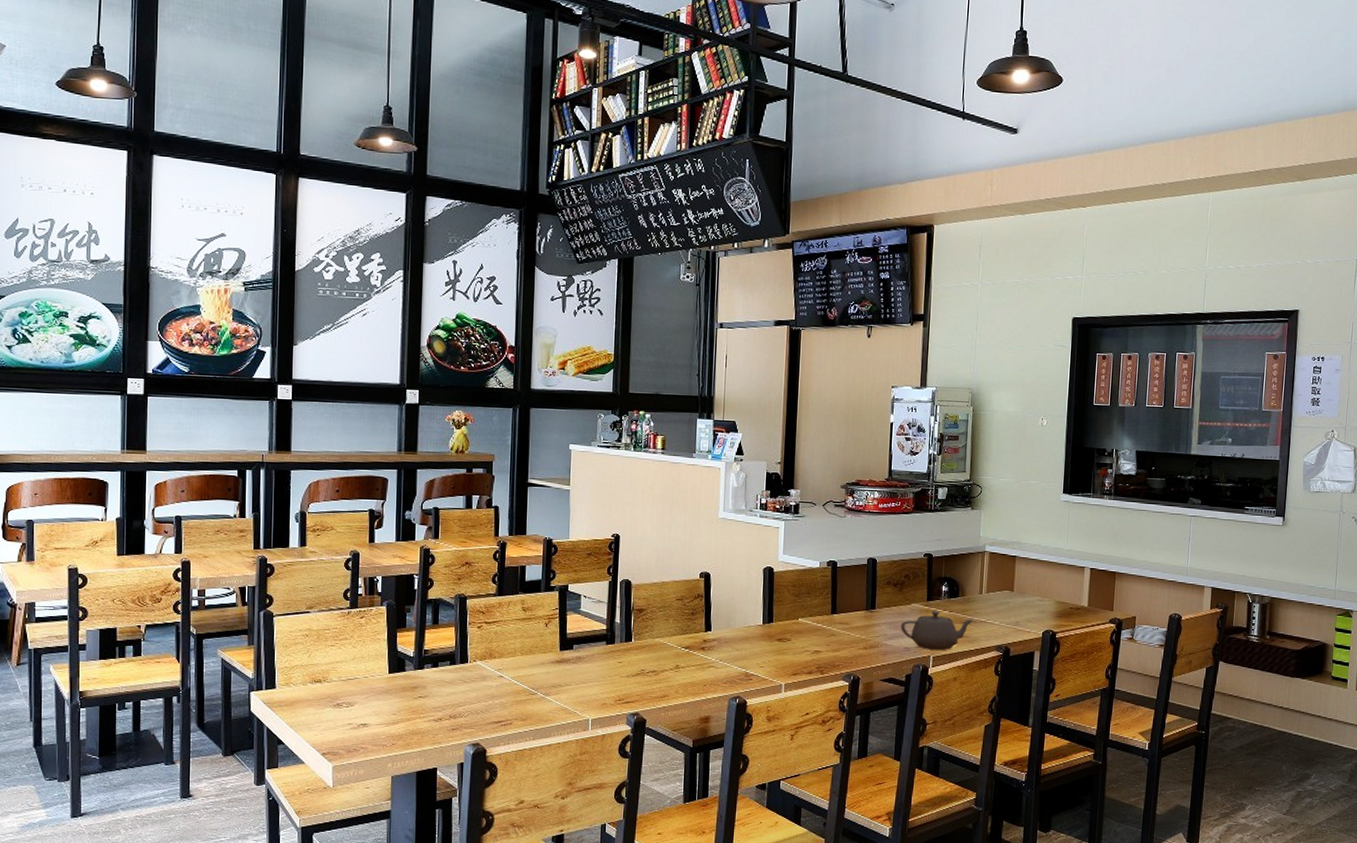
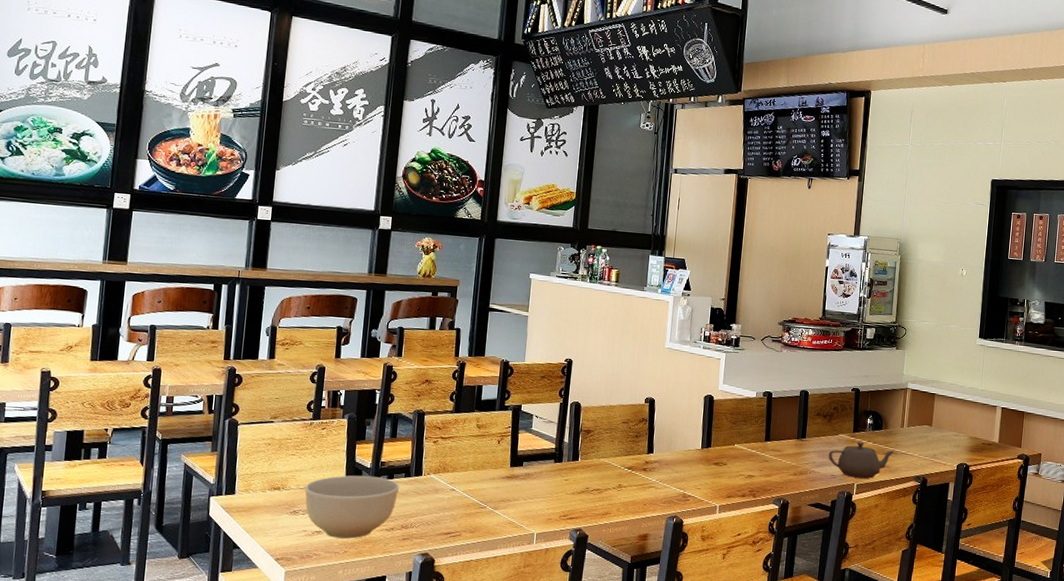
bowl: none [347,664,445,731] -> present [305,475,400,539]

